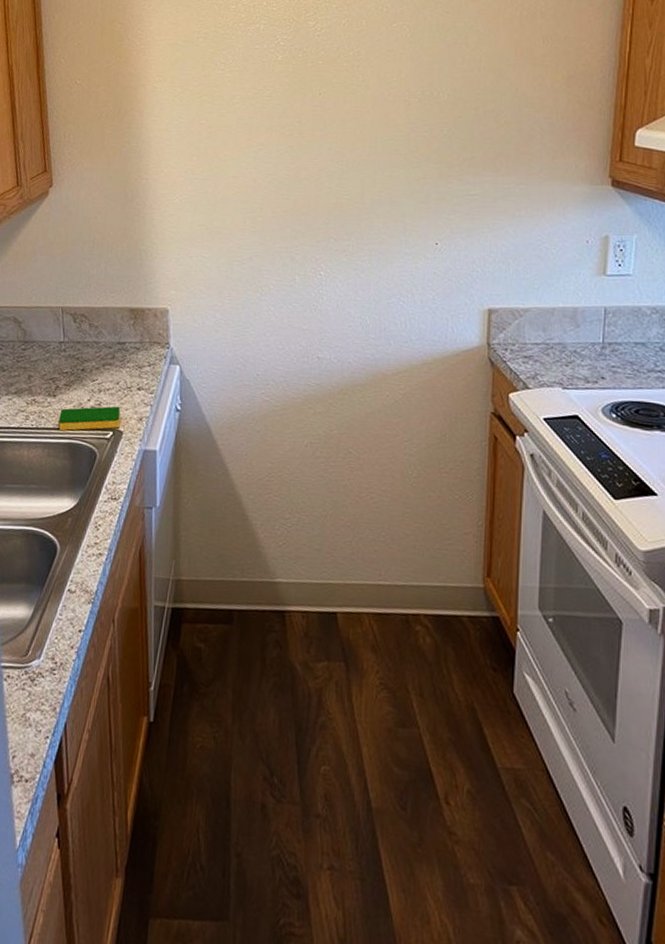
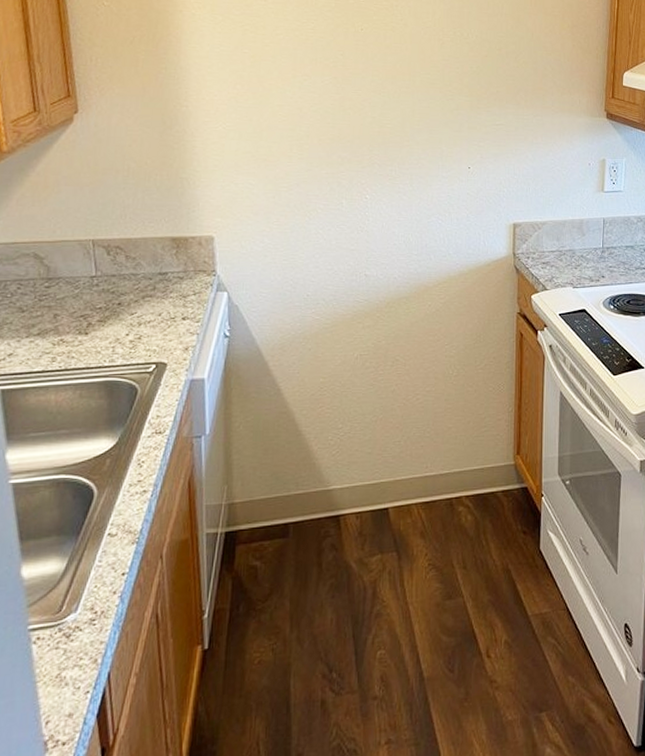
dish sponge: present [58,406,121,431] -> none [92,338,164,370]

